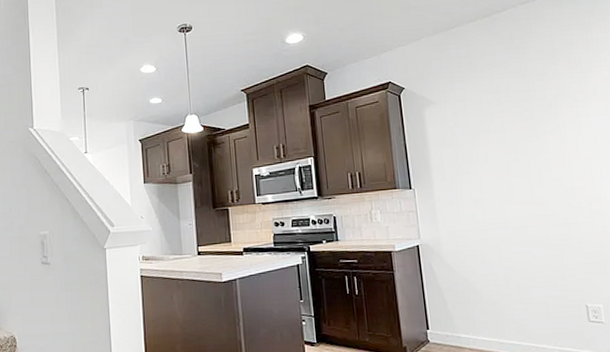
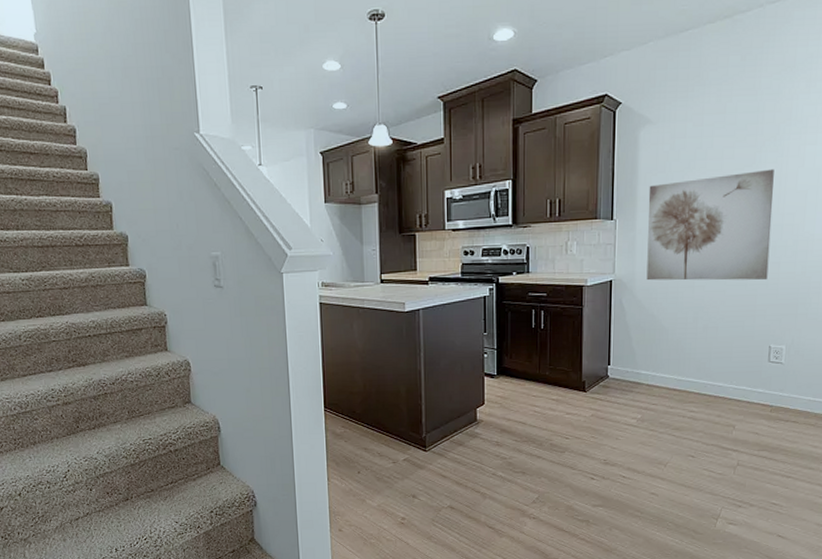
wall art: none [440,139,570,245] -> present [646,169,774,281]

